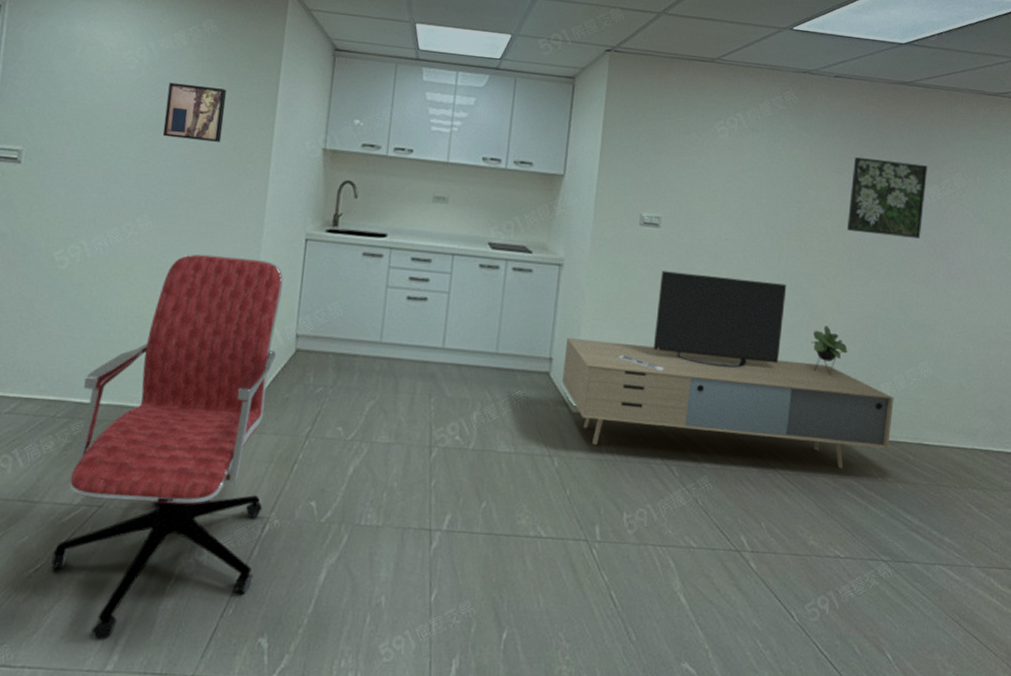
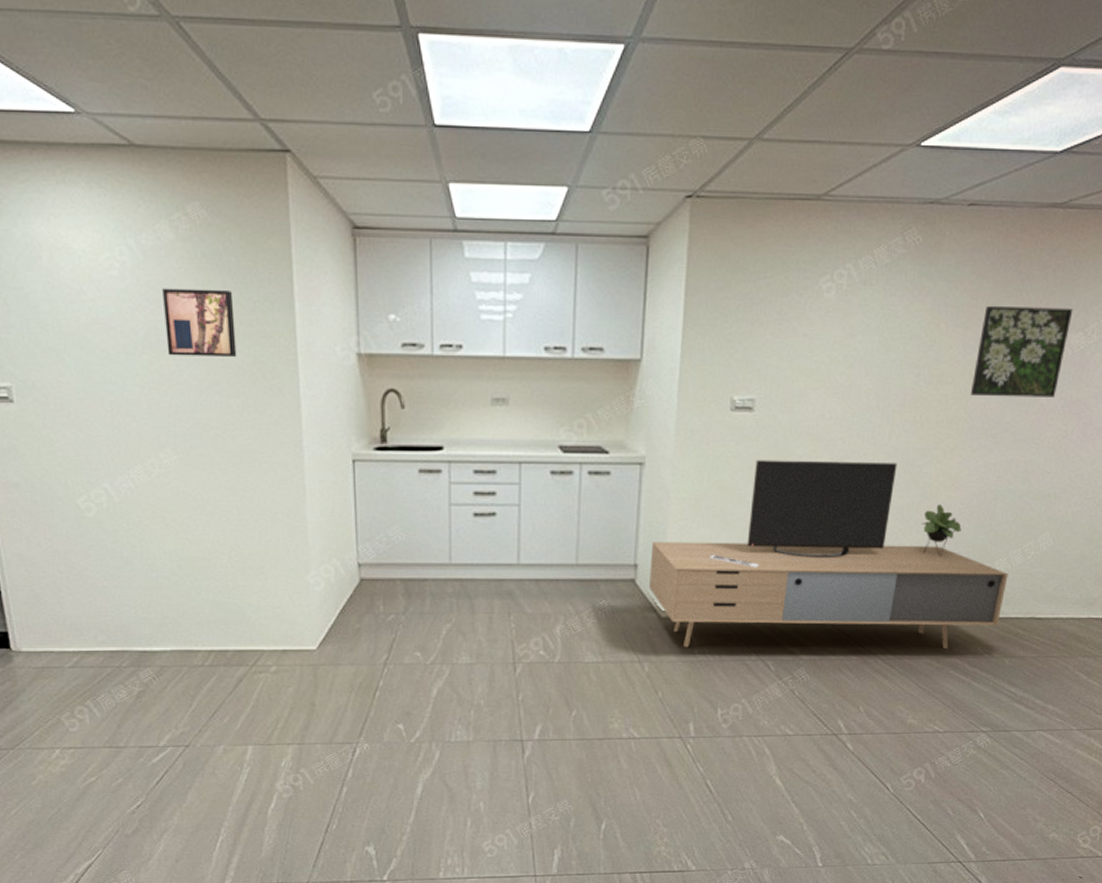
office chair: present [51,254,283,640] -> none [141,487,351,860]

